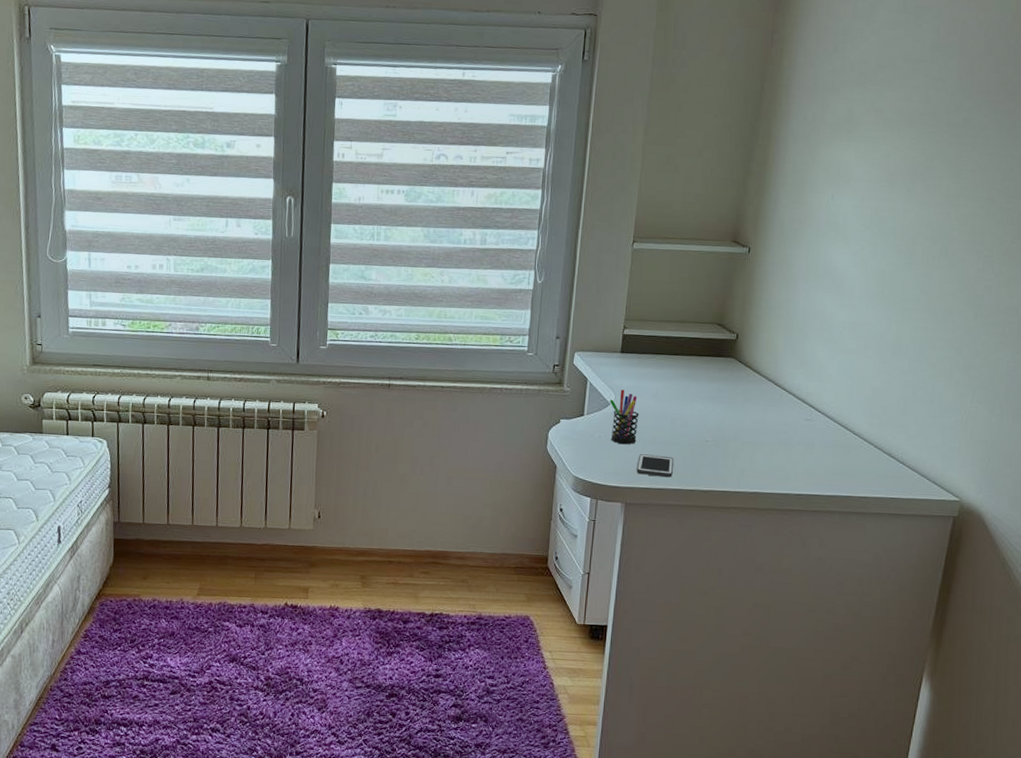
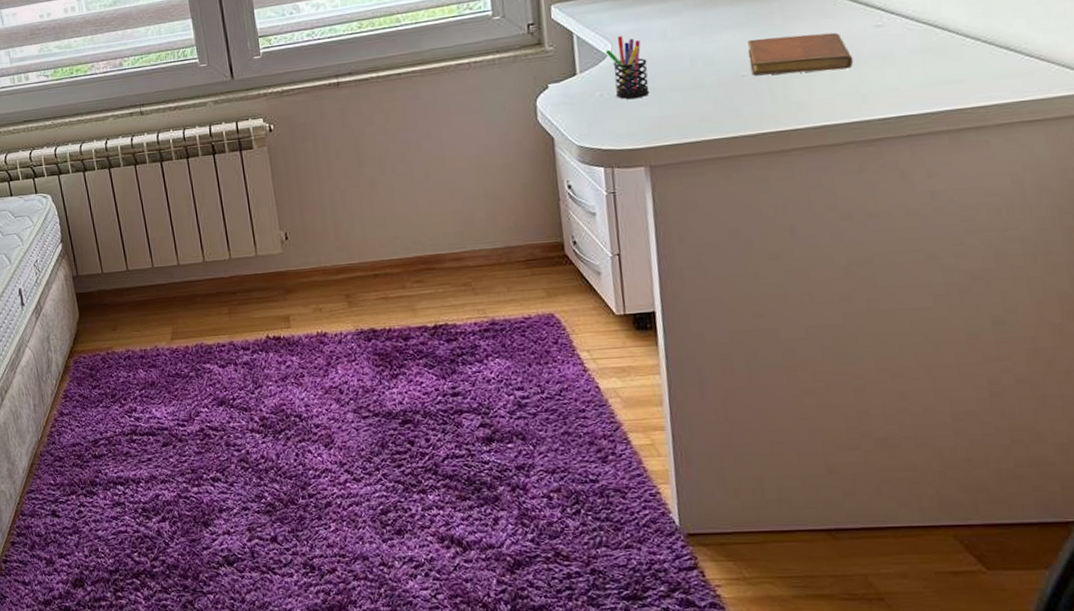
cell phone: present [636,454,674,478] -> none [655,103,705,130]
notebook: none [713,412,787,450] -> present [748,32,854,76]

